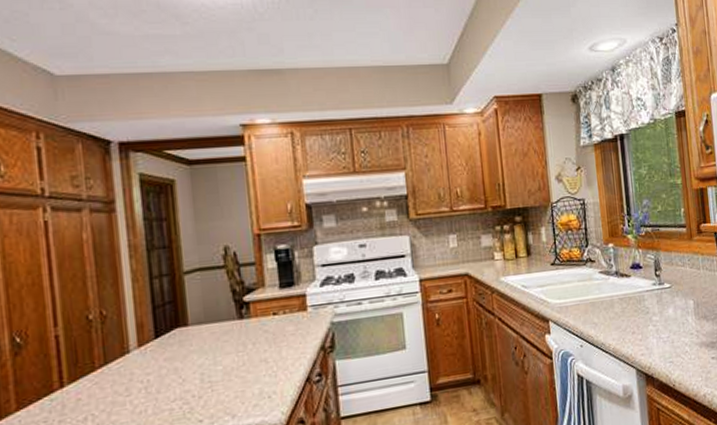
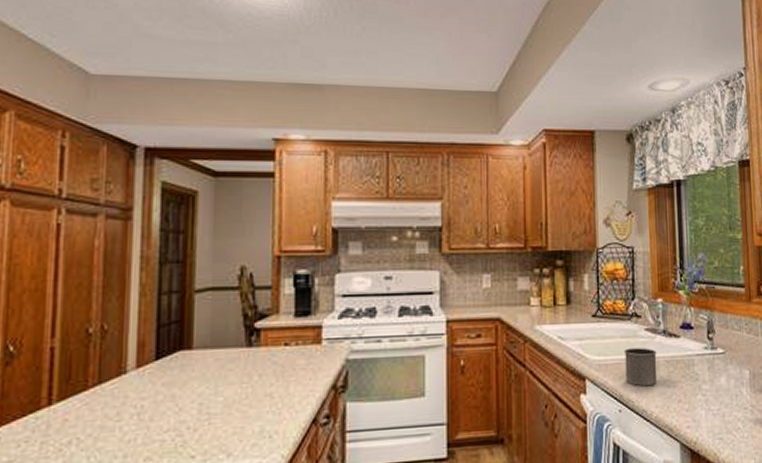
mug: none [581,288,613,323] -> present [623,348,658,387]

